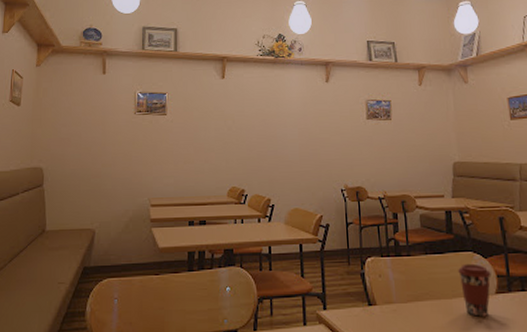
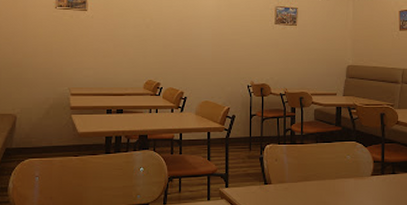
coffee cup: present [458,263,491,317] -> none [342,151,369,194]

